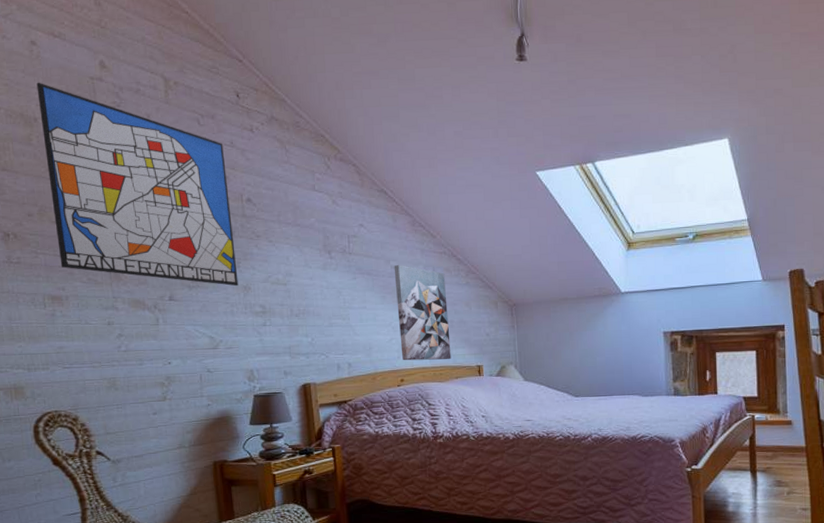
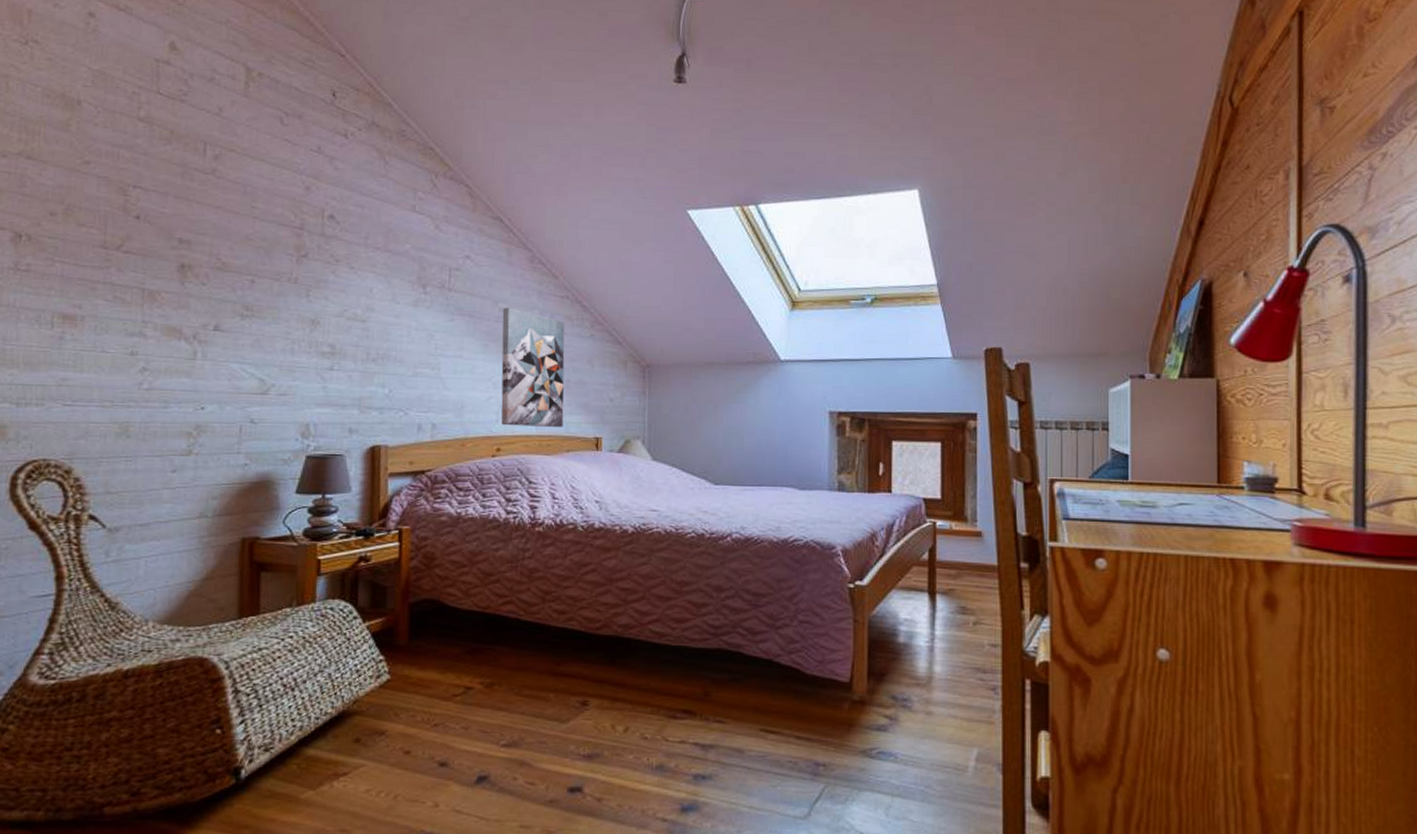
wall art: present [36,82,239,287] -> none [81,59,308,319]

